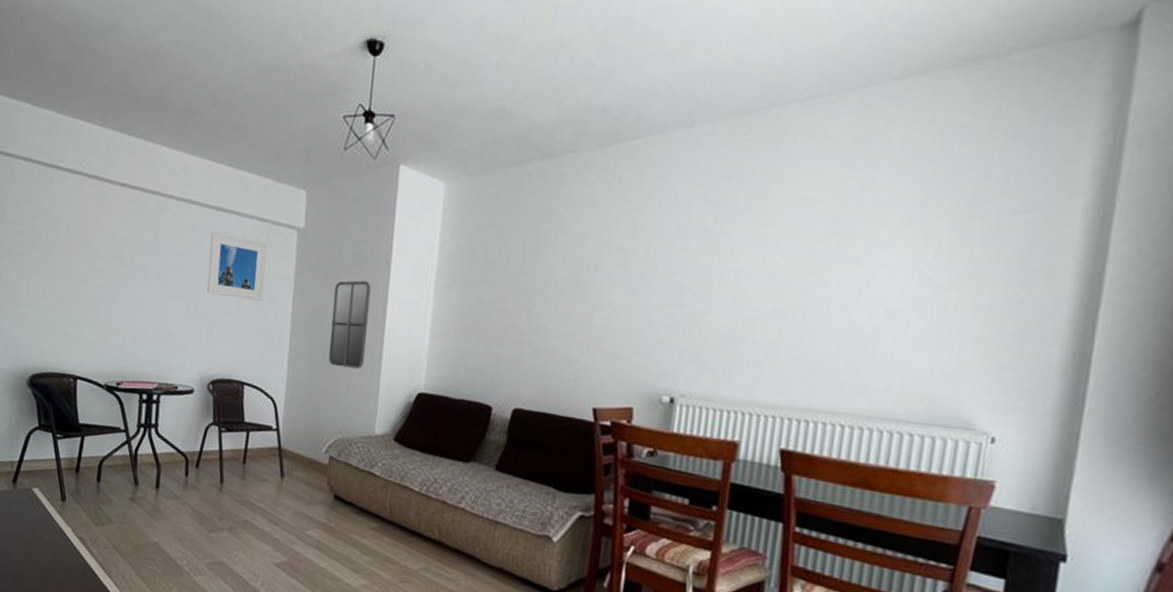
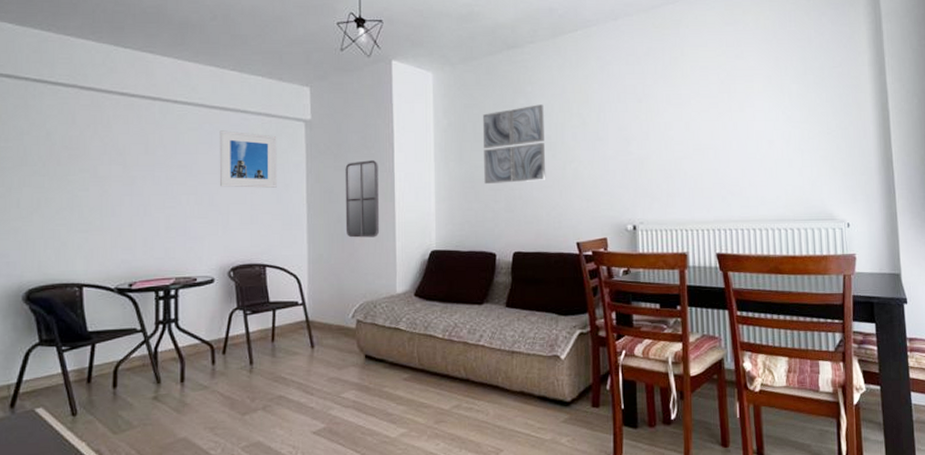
wall art: none [490,232,577,327] -> present [482,104,546,185]

